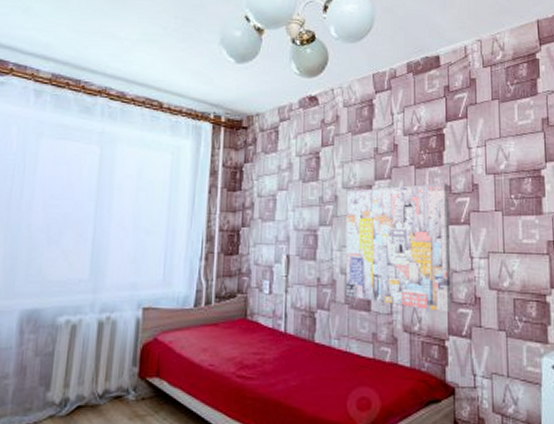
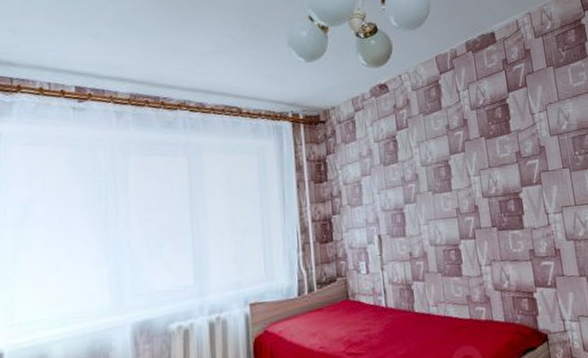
wall art: present [345,182,452,313] -> none [425,148,536,268]

